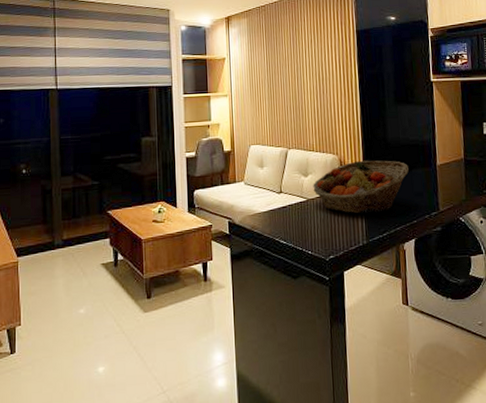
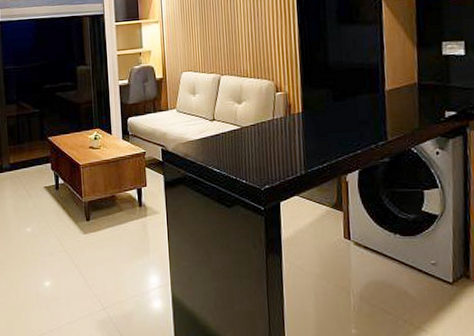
fruit basket: present [313,160,409,214] -> none [247,86,353,143]

